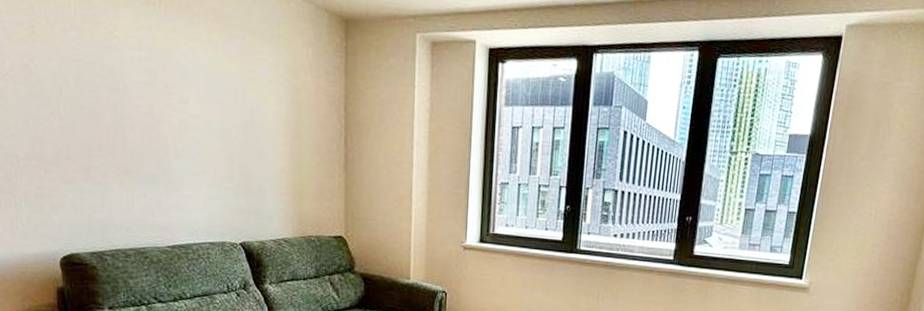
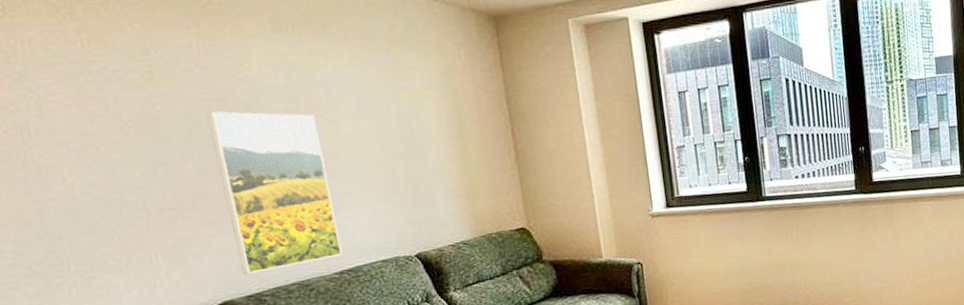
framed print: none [76,74,177,233] -> present [206,111,343,274]

